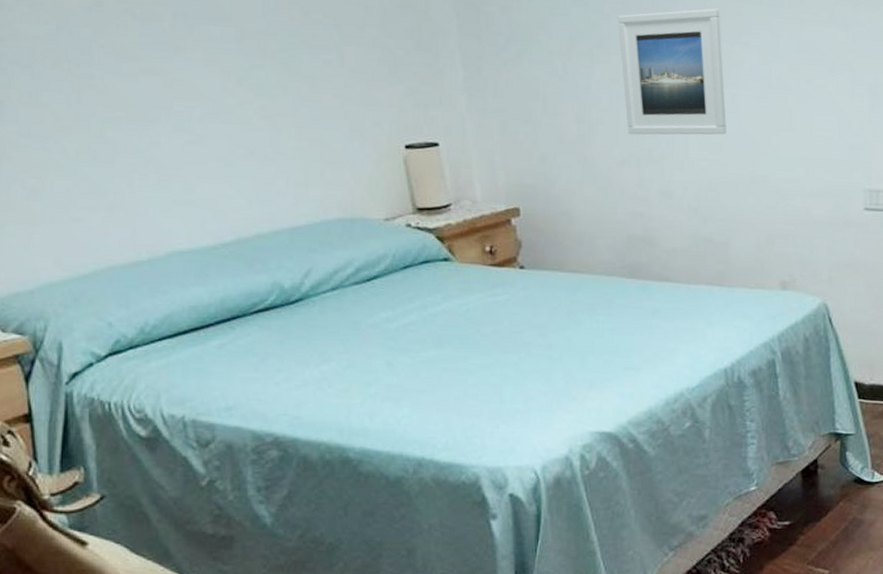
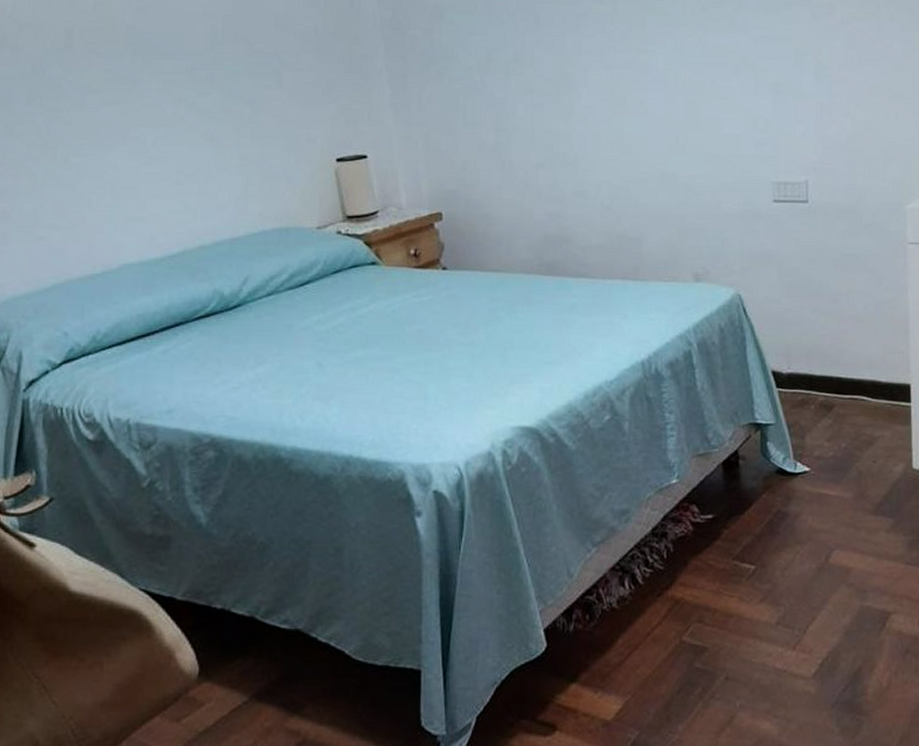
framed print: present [617,8,727,135] -> none [531,21,636,140]

